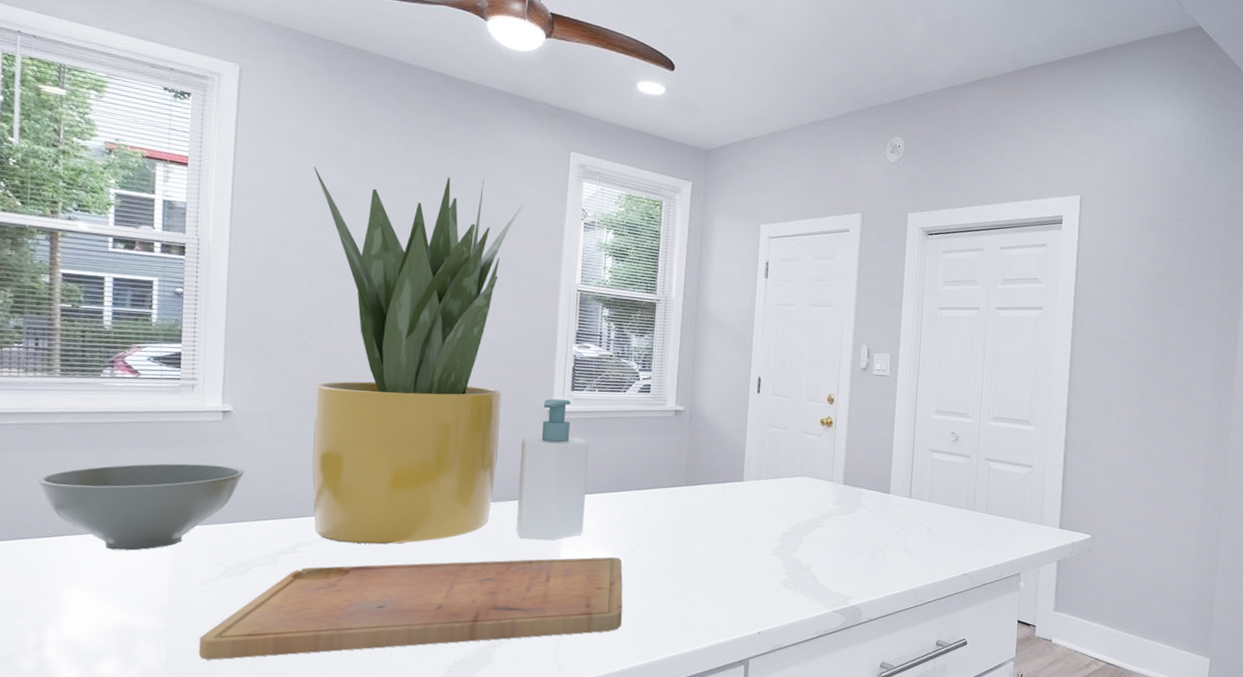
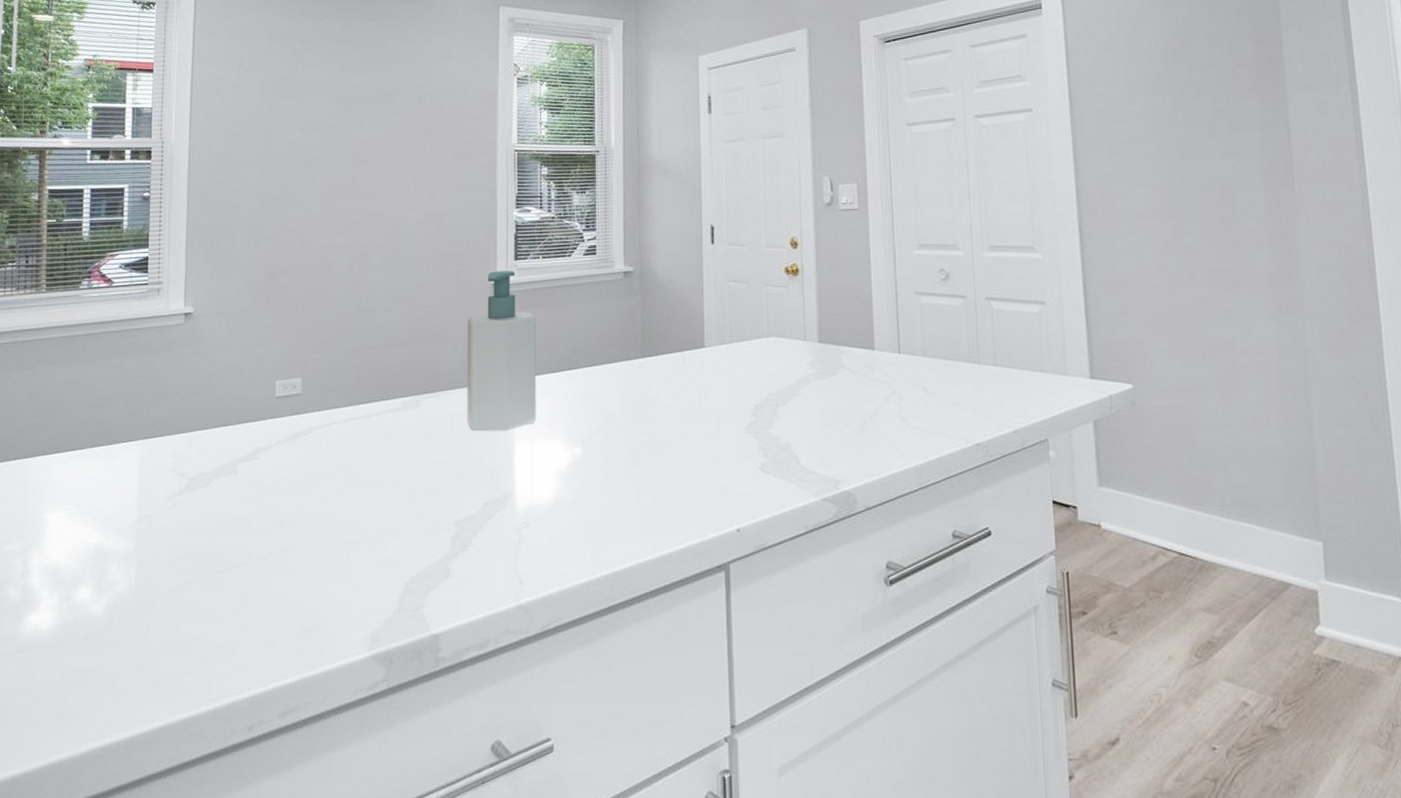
bowl: present [37,463,244,551] -> none [25,370,205,467]
cutting board: present [198,557,623,660] -> none [165,447,583,583]
planter: present [312,167,524,544] -> none [262,45,457,446]

